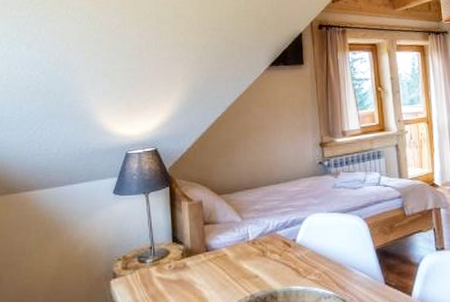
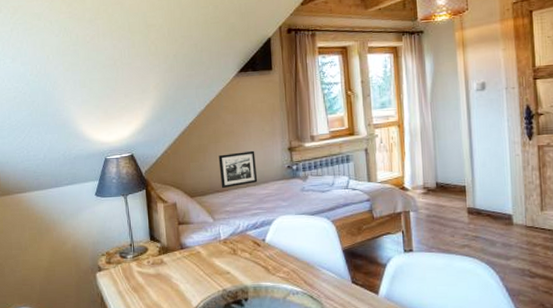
picture frame: none [248,146,289,186] -> present [218,150,258,189]

